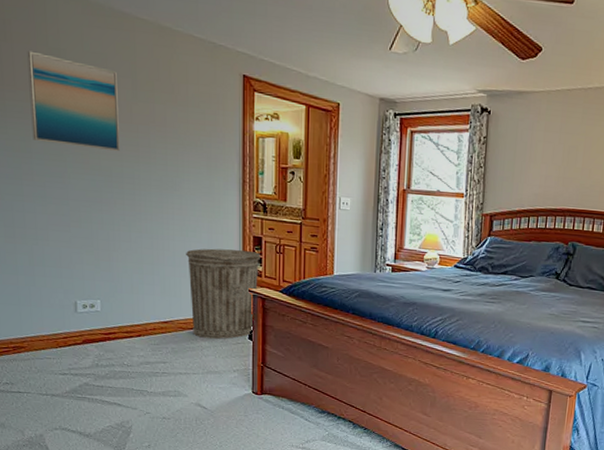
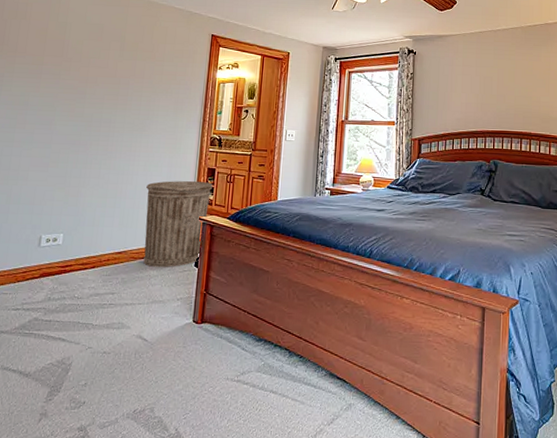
wall art: present [27,51,120,152] -> none [31,25,109,101]

